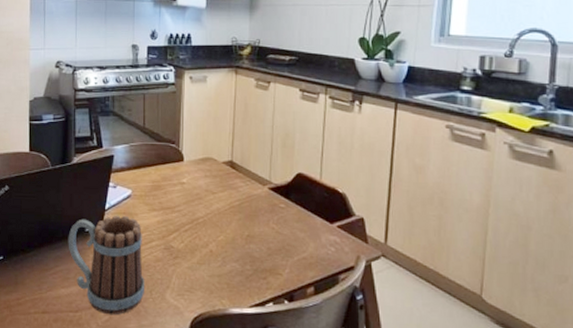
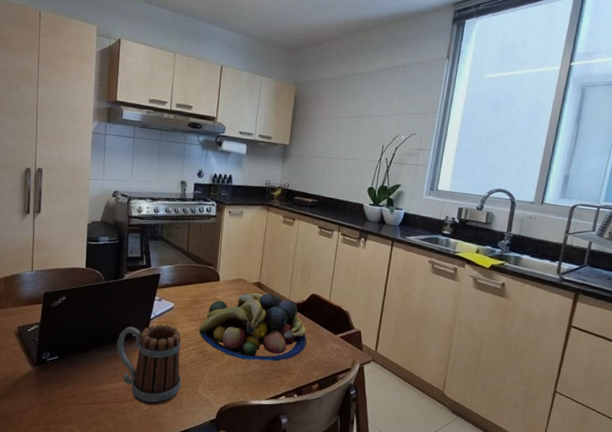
fruit bowl: none [162,173,296,259] -> present [199,293,307,362]

